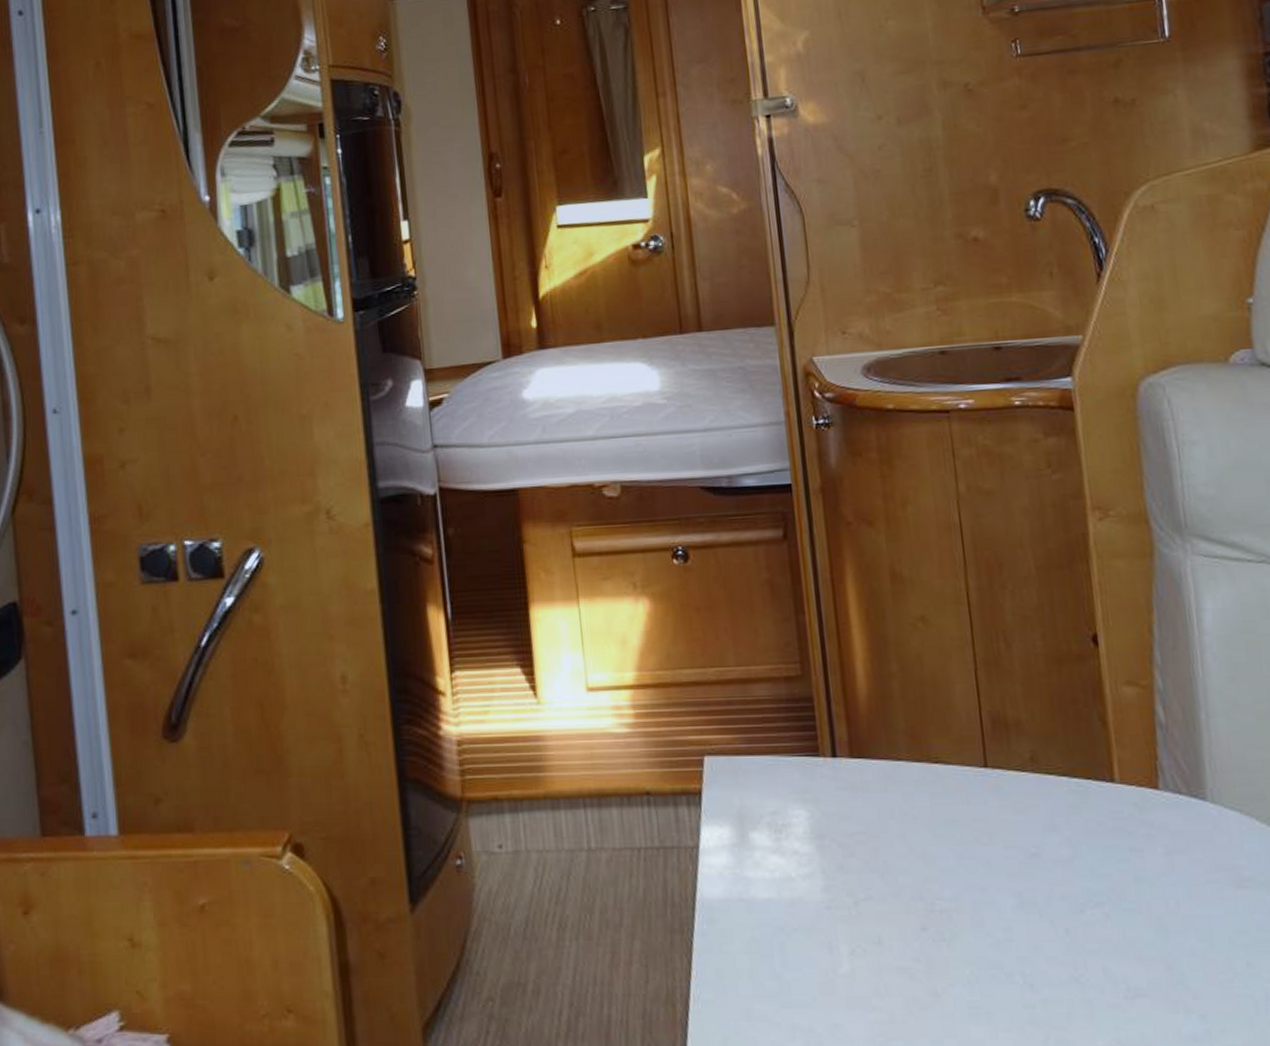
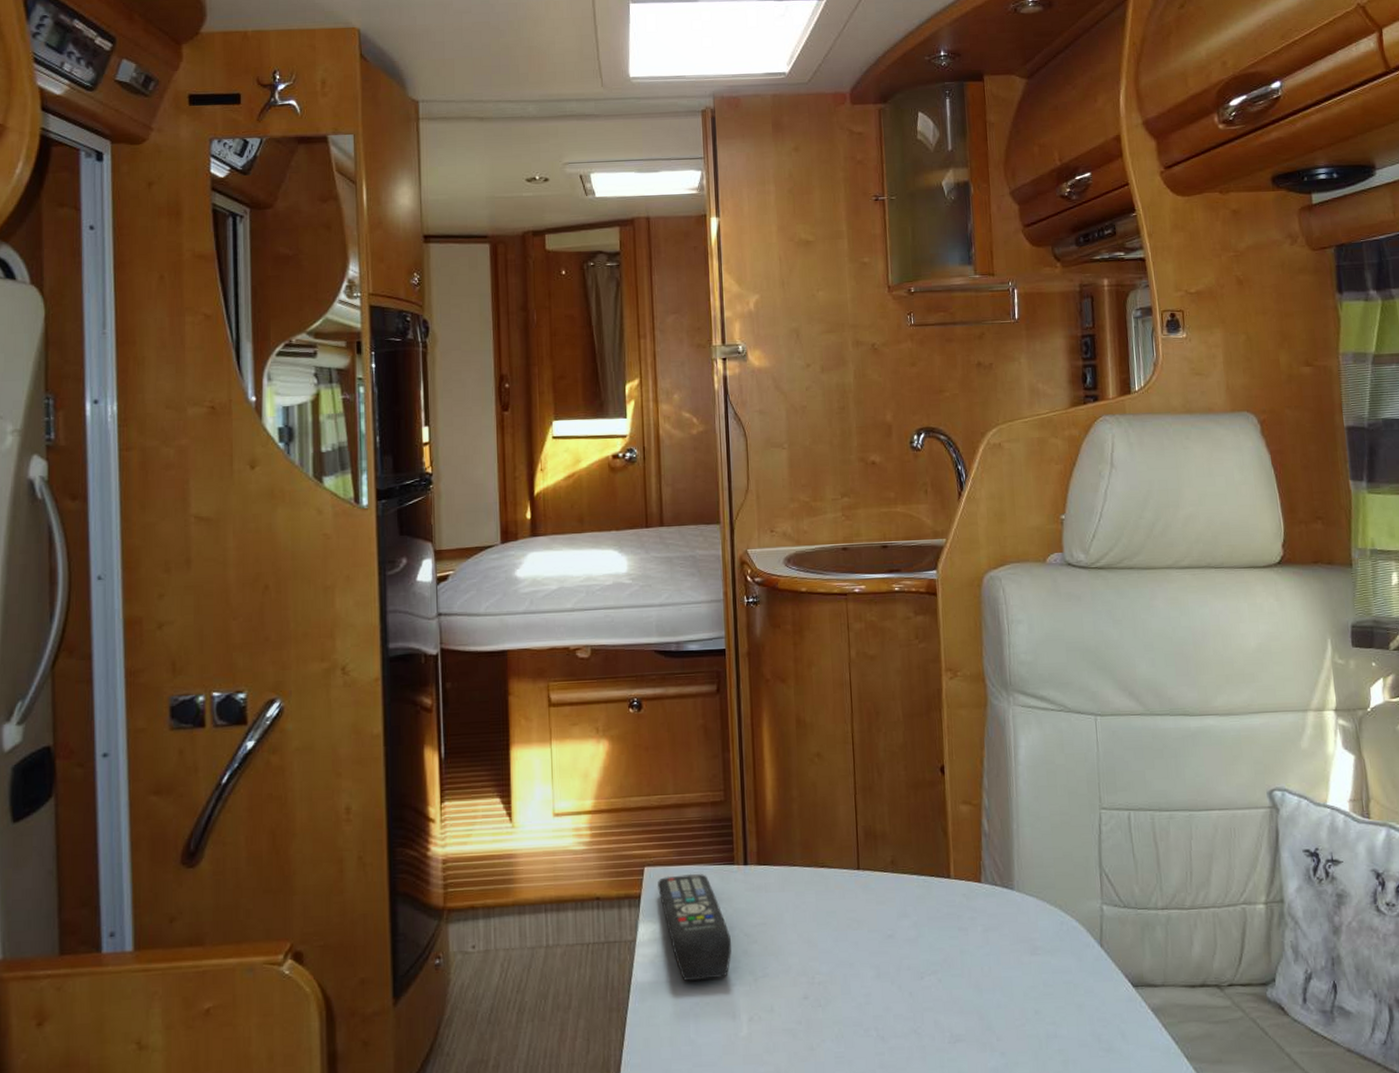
remote control: none [722,766,823,901] -> present [658,873,732,982]

